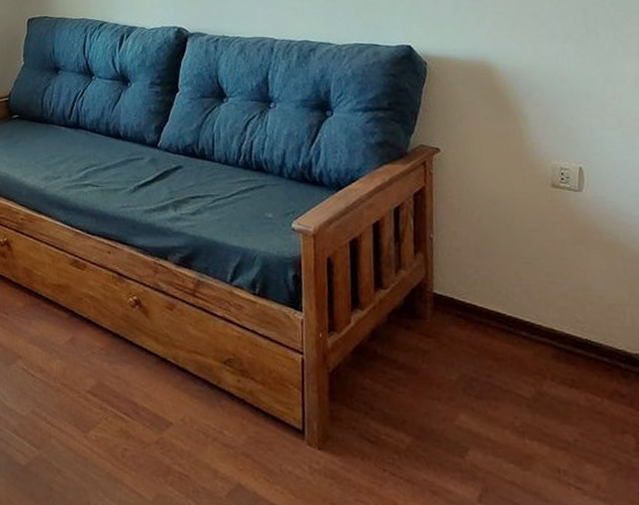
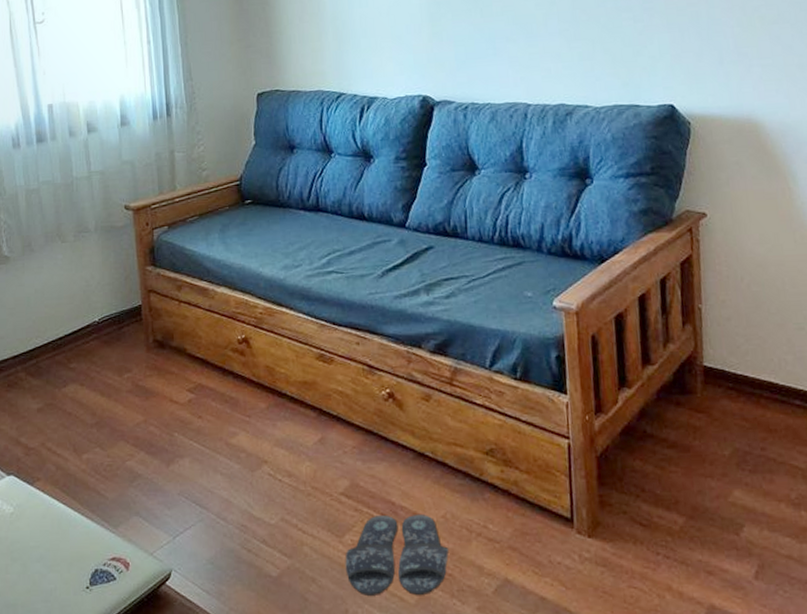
slippers: none [89,414,186,493] -> present [345,514,449,596]

